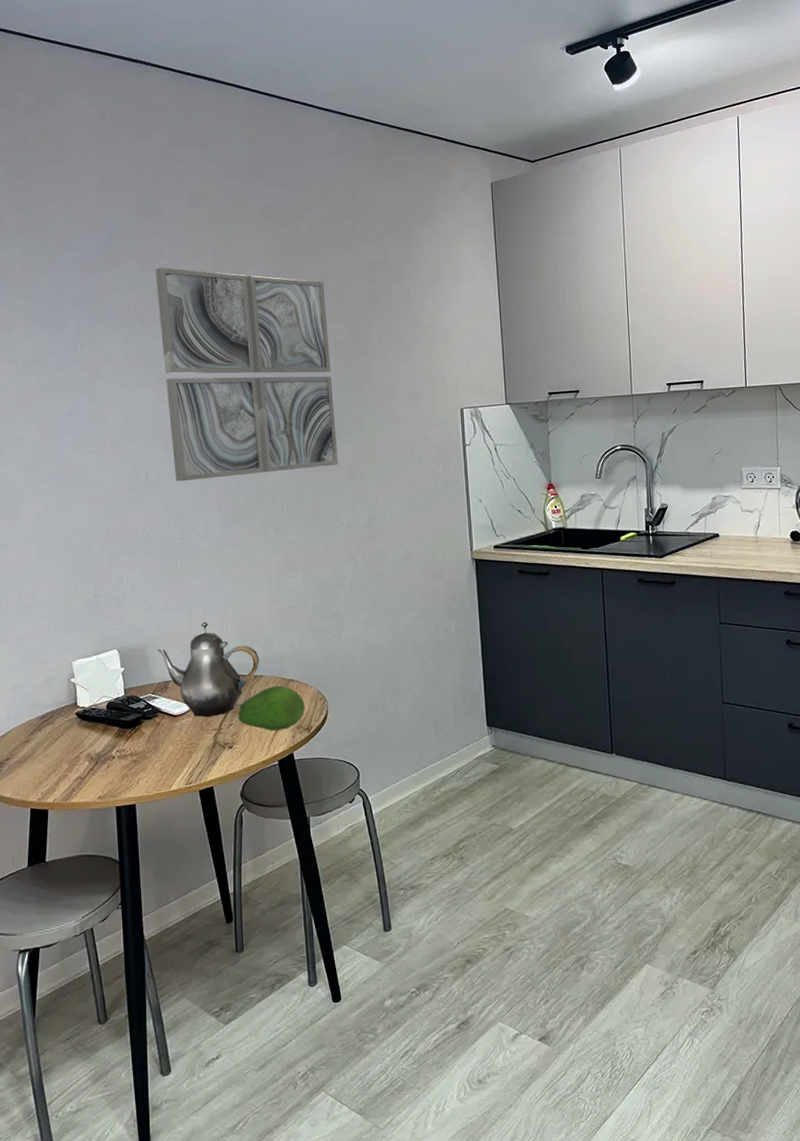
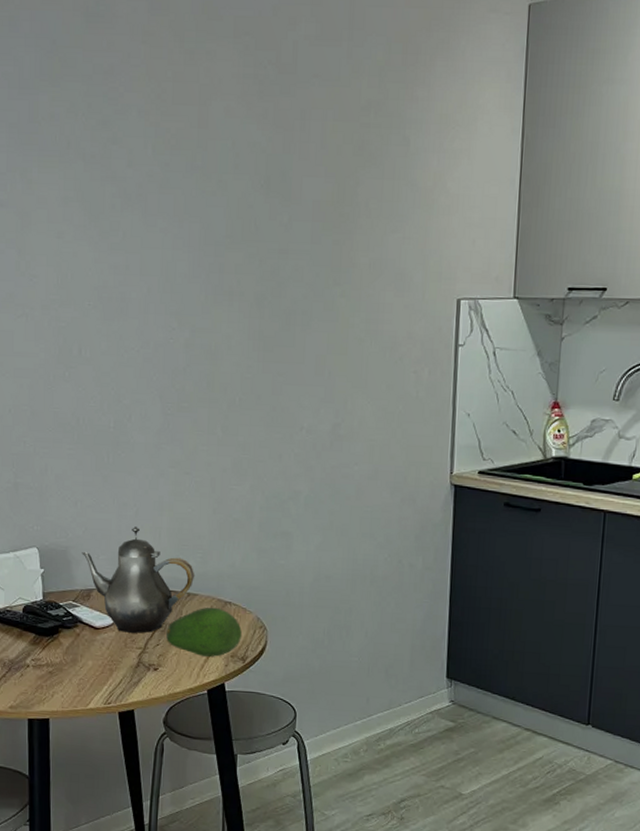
wall art: present [155,267,339,482] -> none [102,91,306,361]

